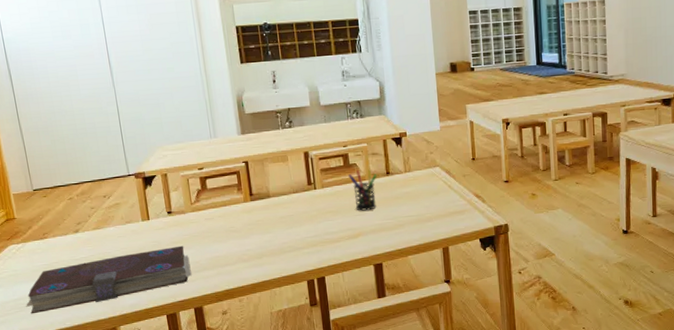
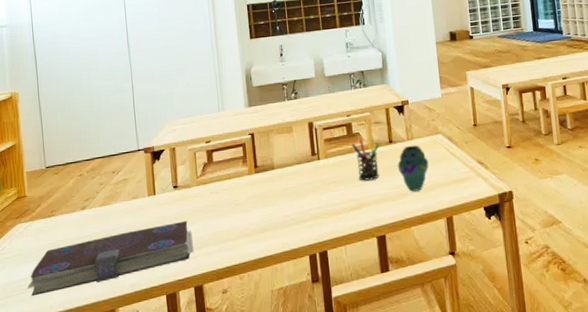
vase: none [394,177,426,223] -> present [397,145,429,192]

